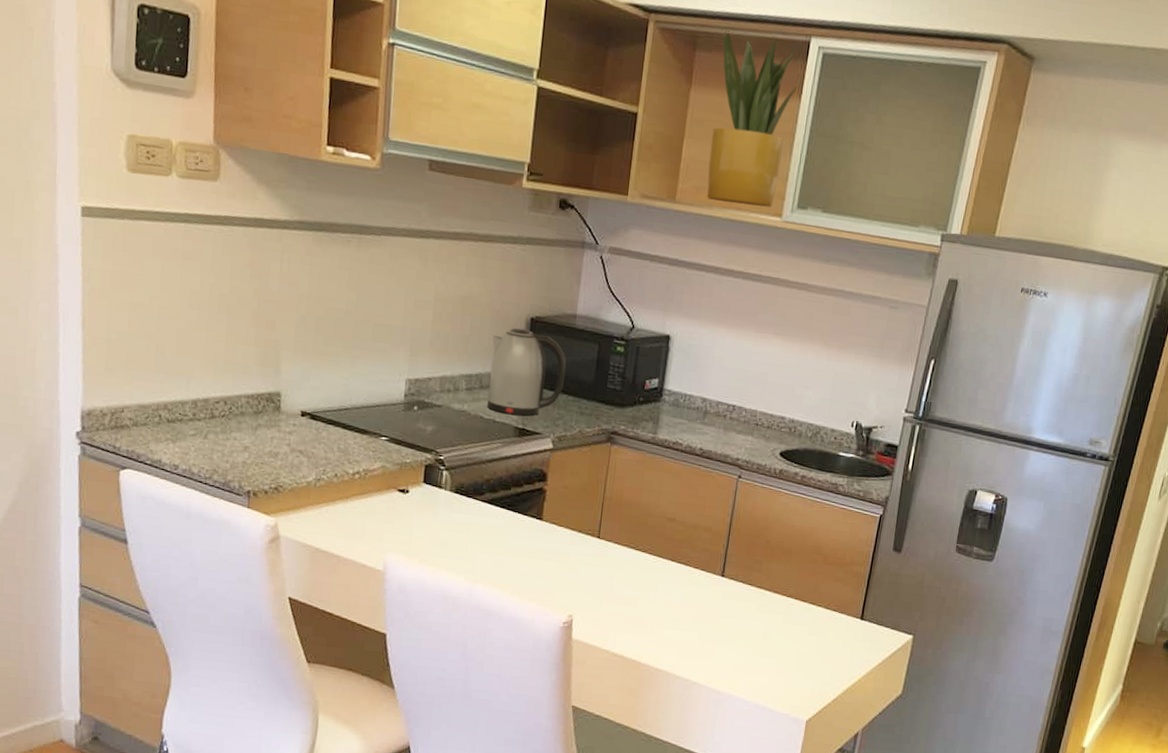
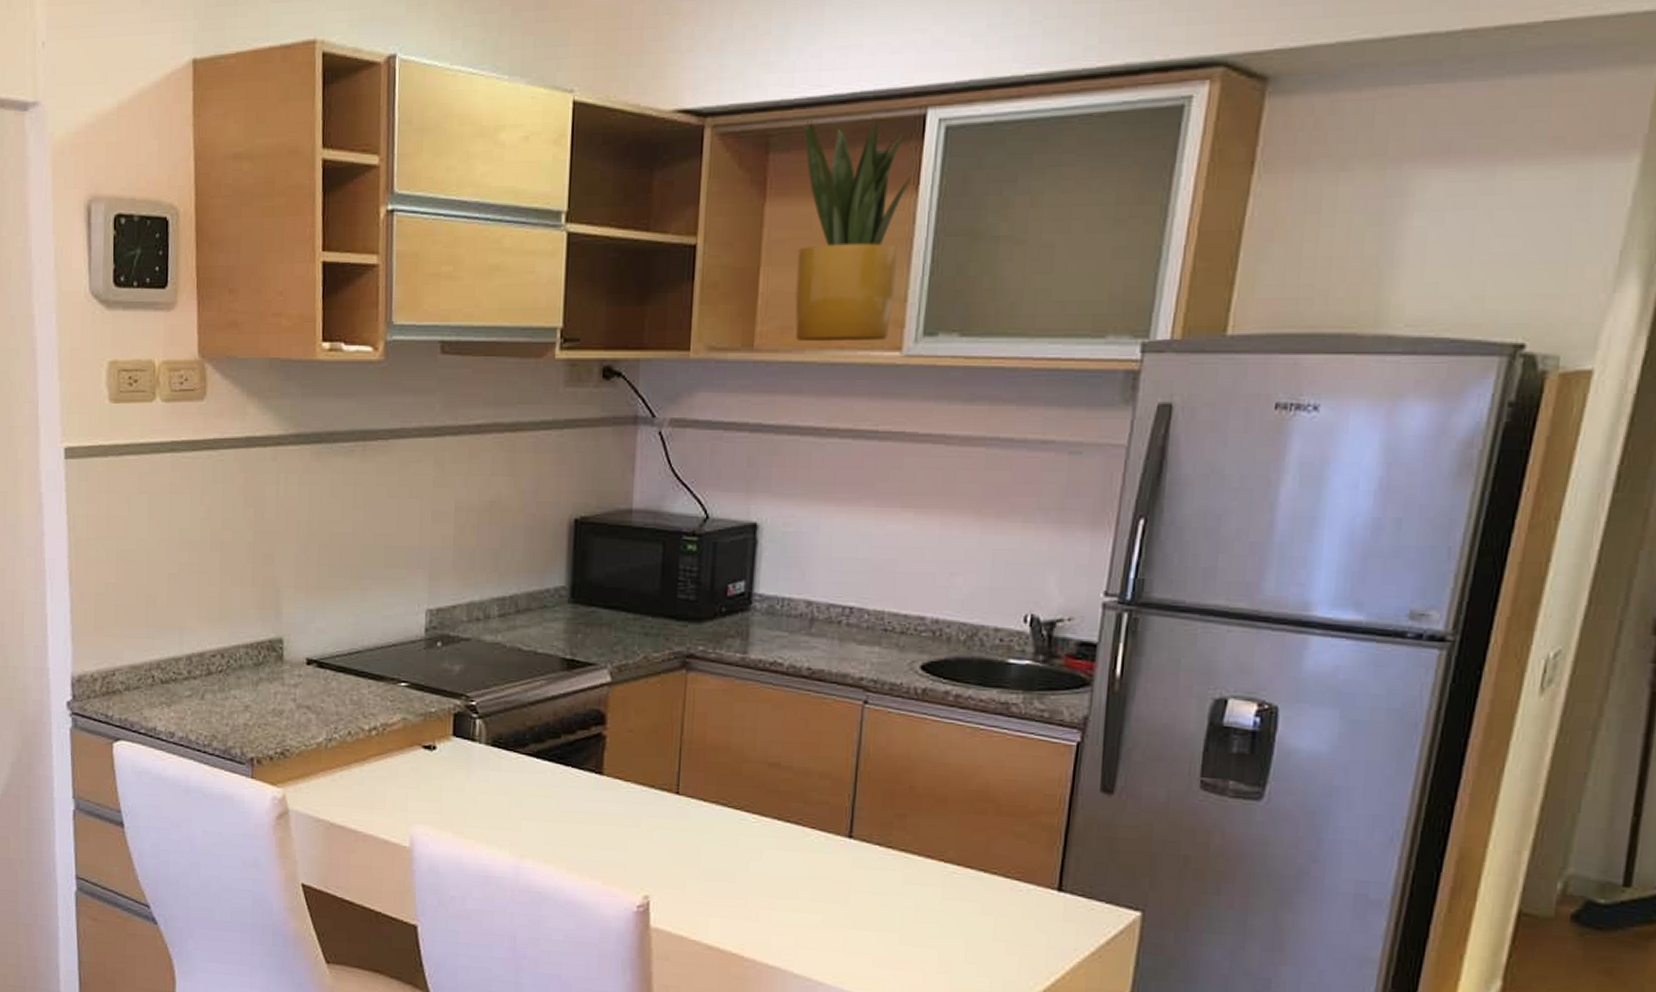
kettle: present [487,328,567,416] -> none [525,533,623,644]

